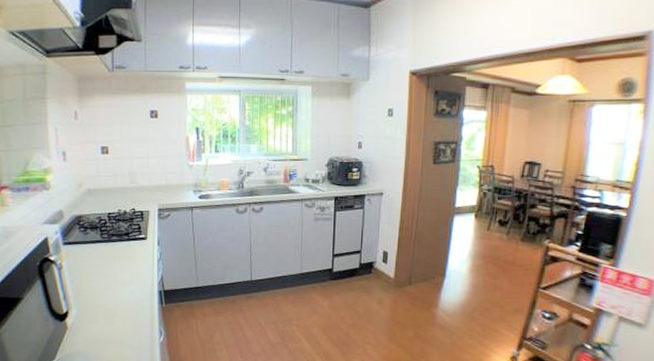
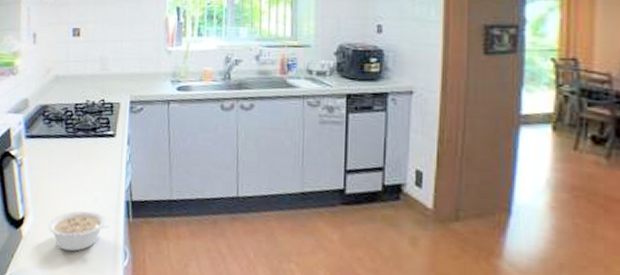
legume: none [90,301,146,335] -> present [47,210,110,252]

